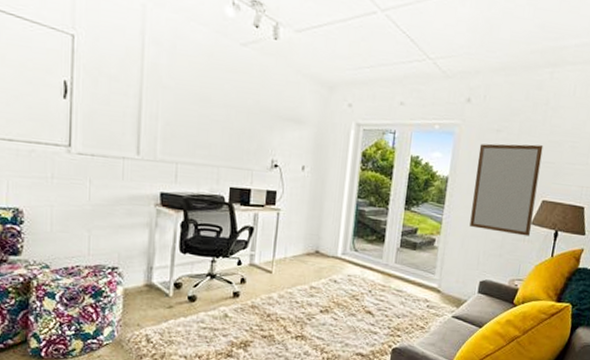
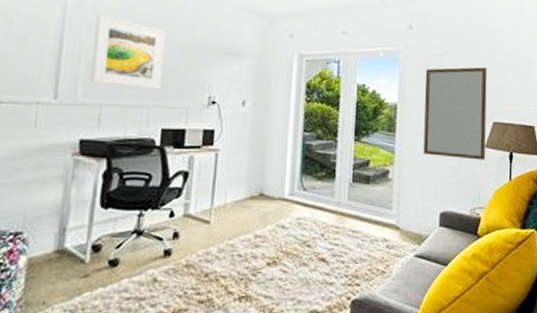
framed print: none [167,76,233,151] -> present [90,14,166,89]

